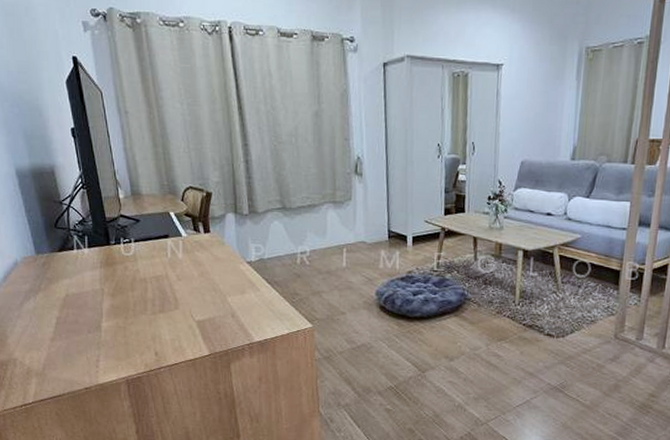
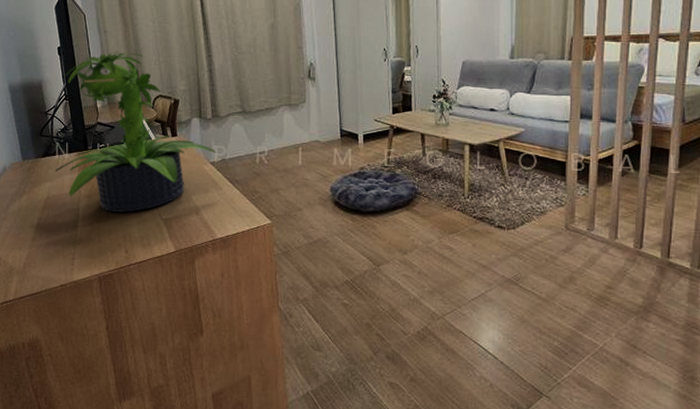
potted plant: none [73,135,254,313] -> present [54,51,217,212]

